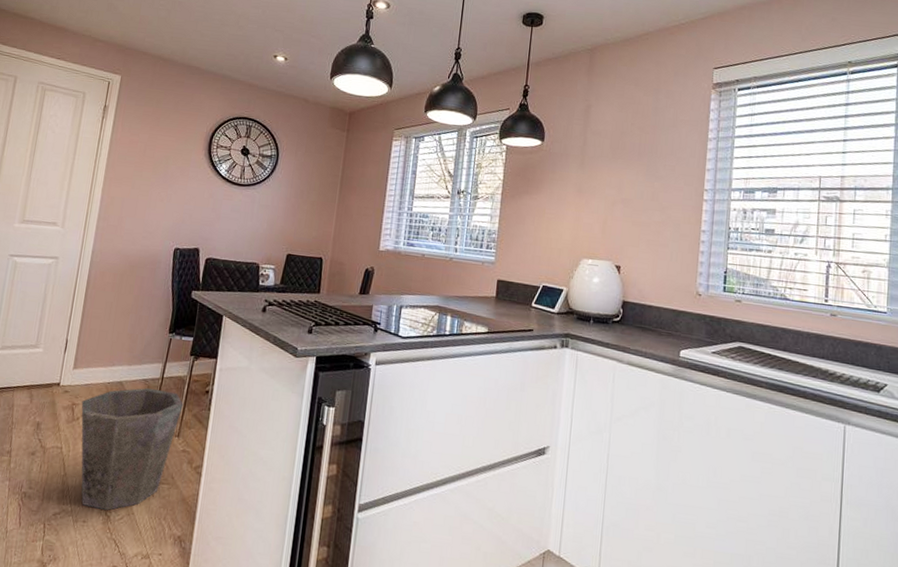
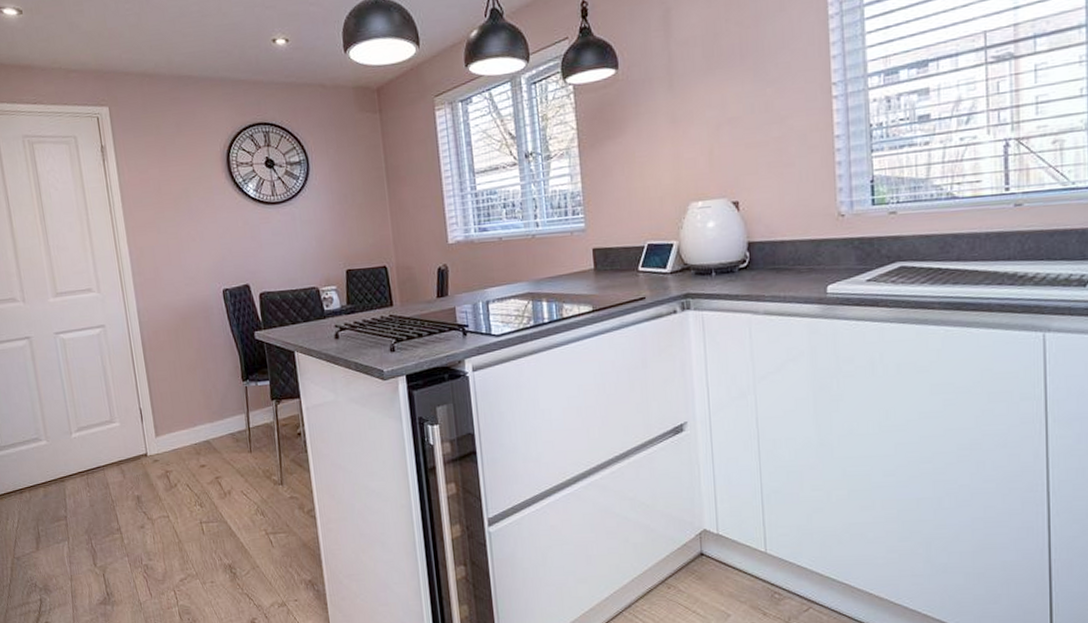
waste bin: present [81,387,184,511] -> none [174,440,279,569]

